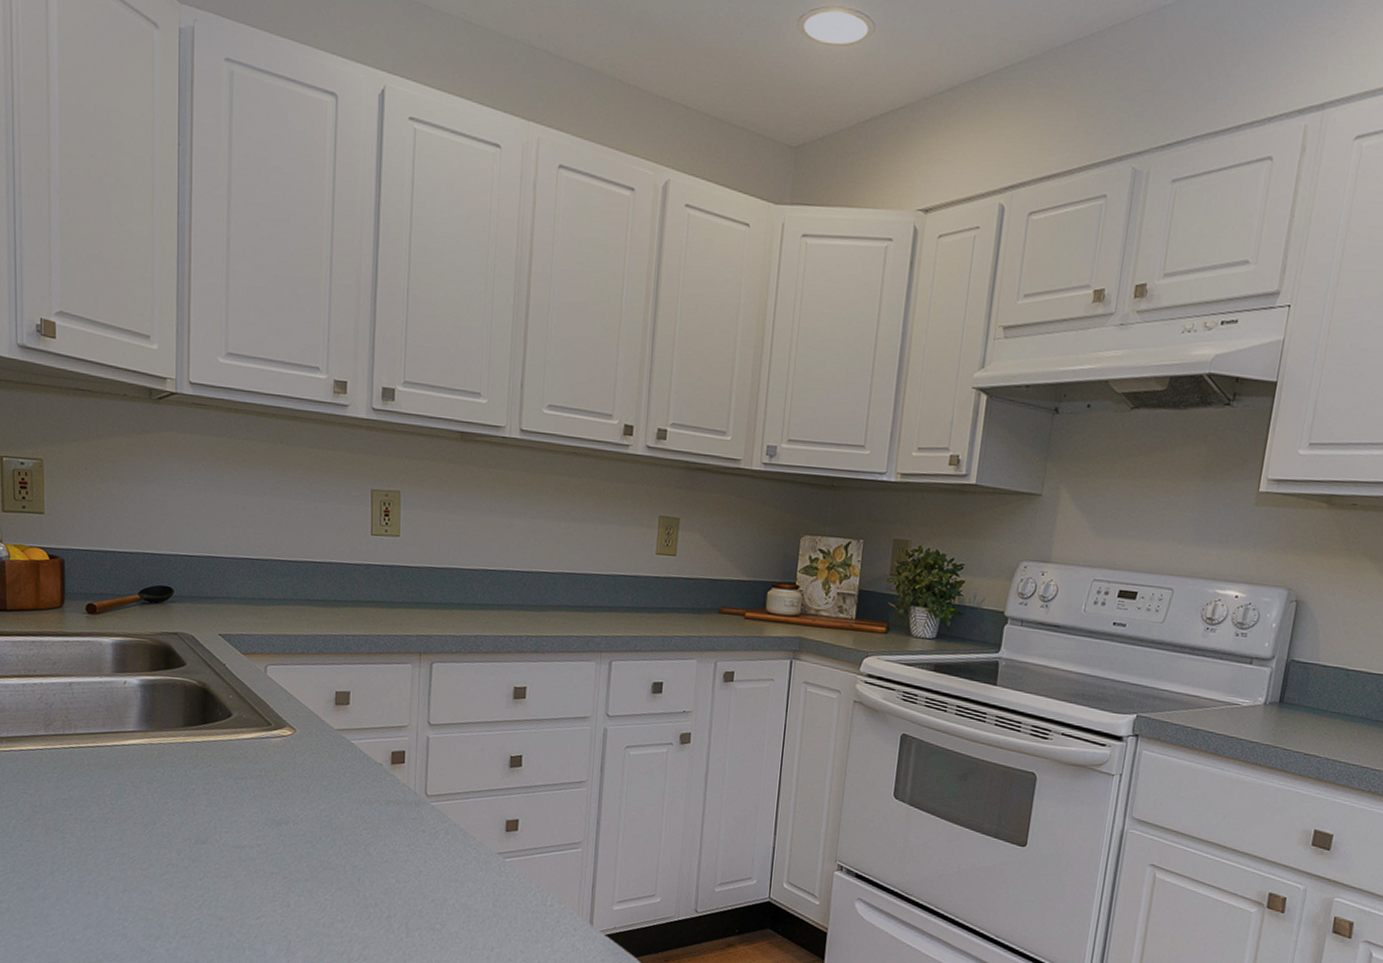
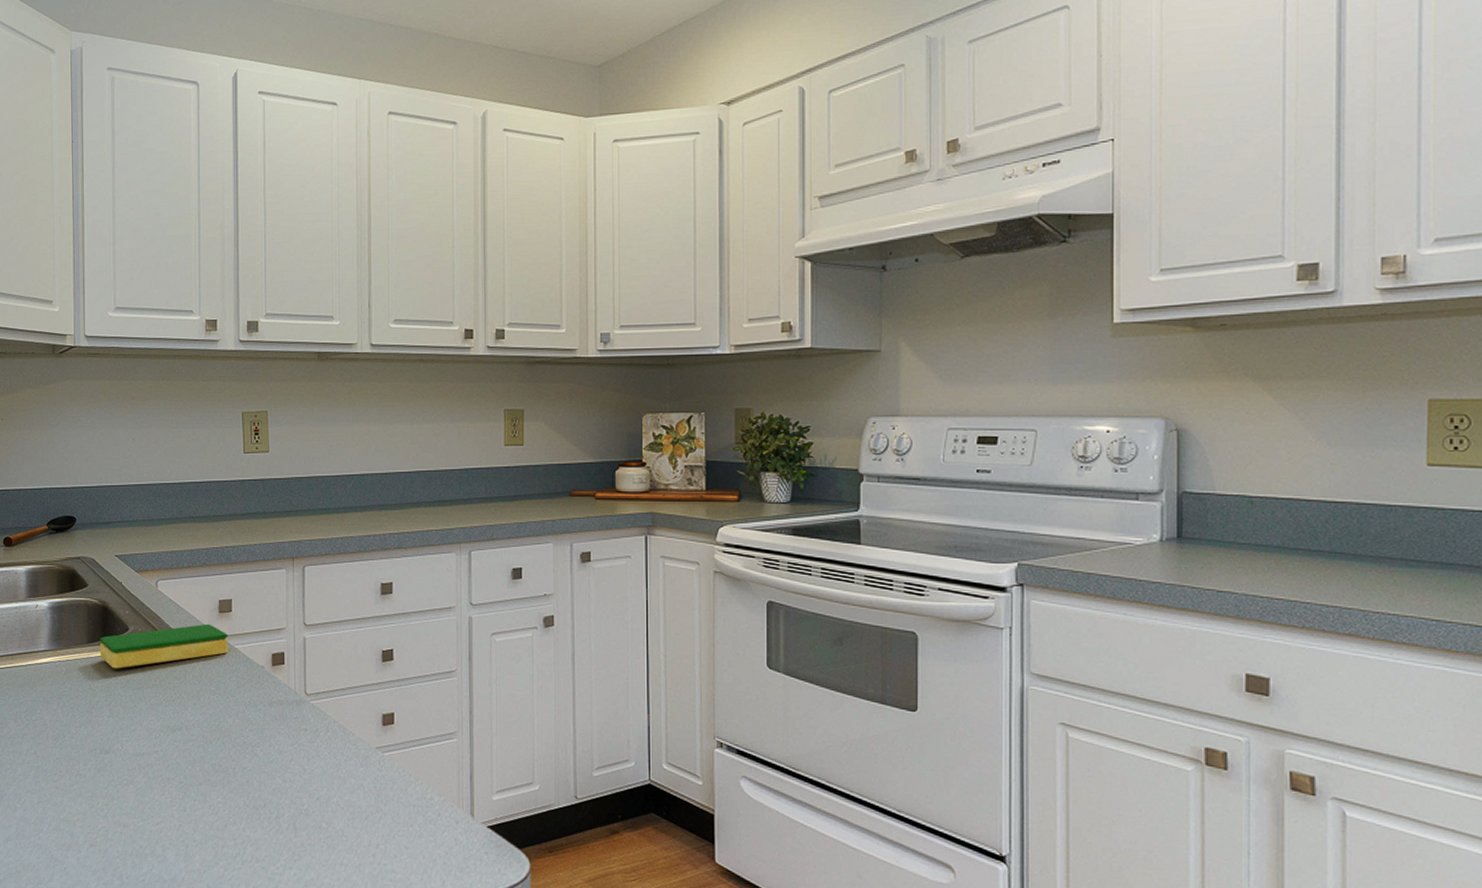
dish sponge: none [198,715,344,757] -> present [100,623,228,669]

